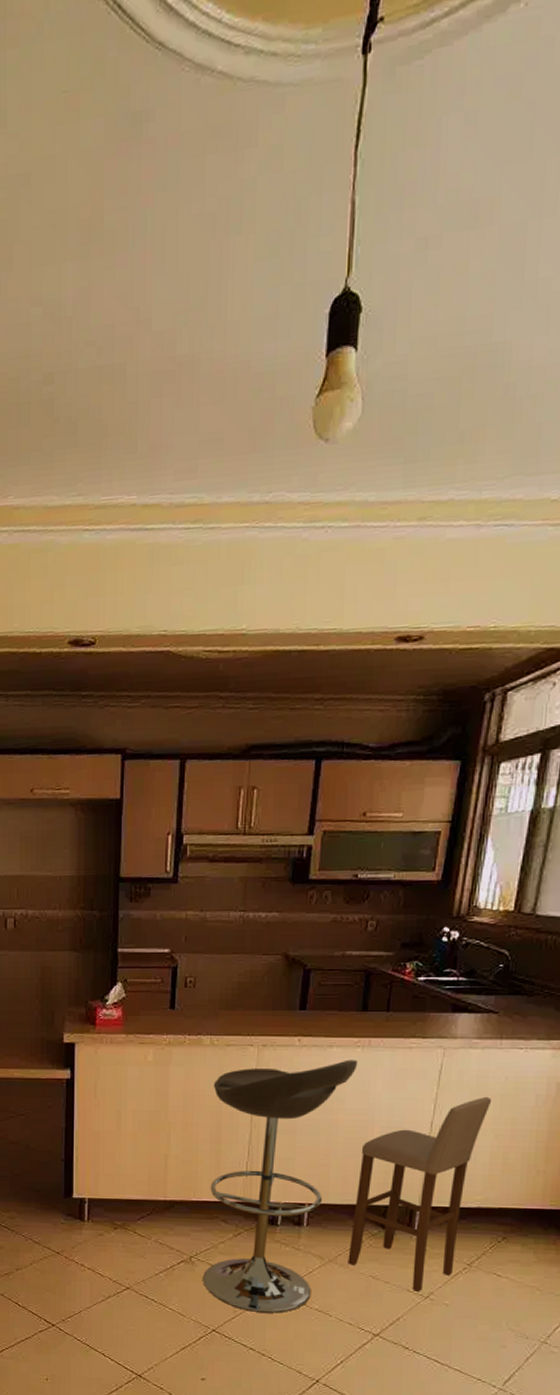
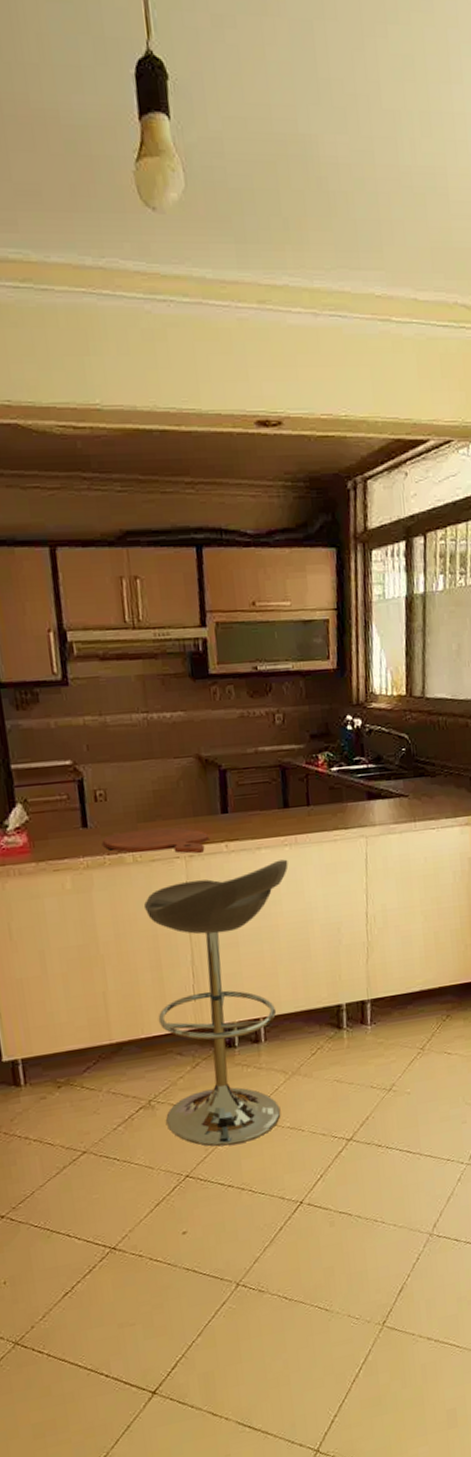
cutting board: none [186,1016,283,1045] -> present [102,827,208,854]
bar stool: present [348,1096,492,1292] -> none [305,879,417,1086]

